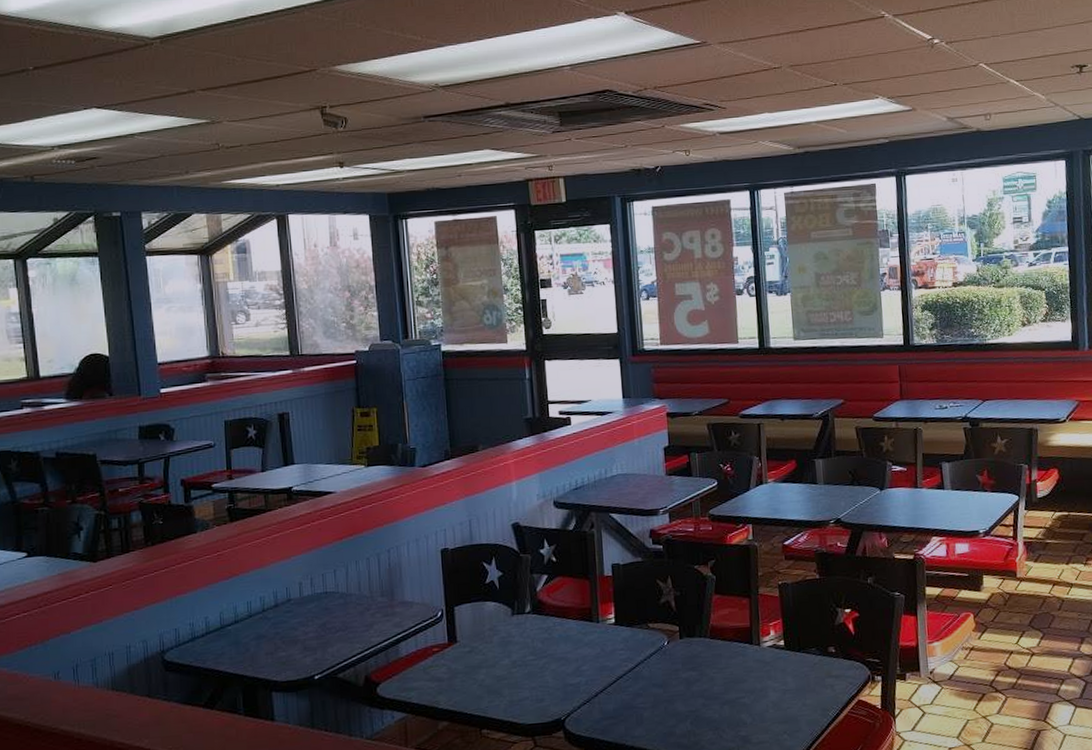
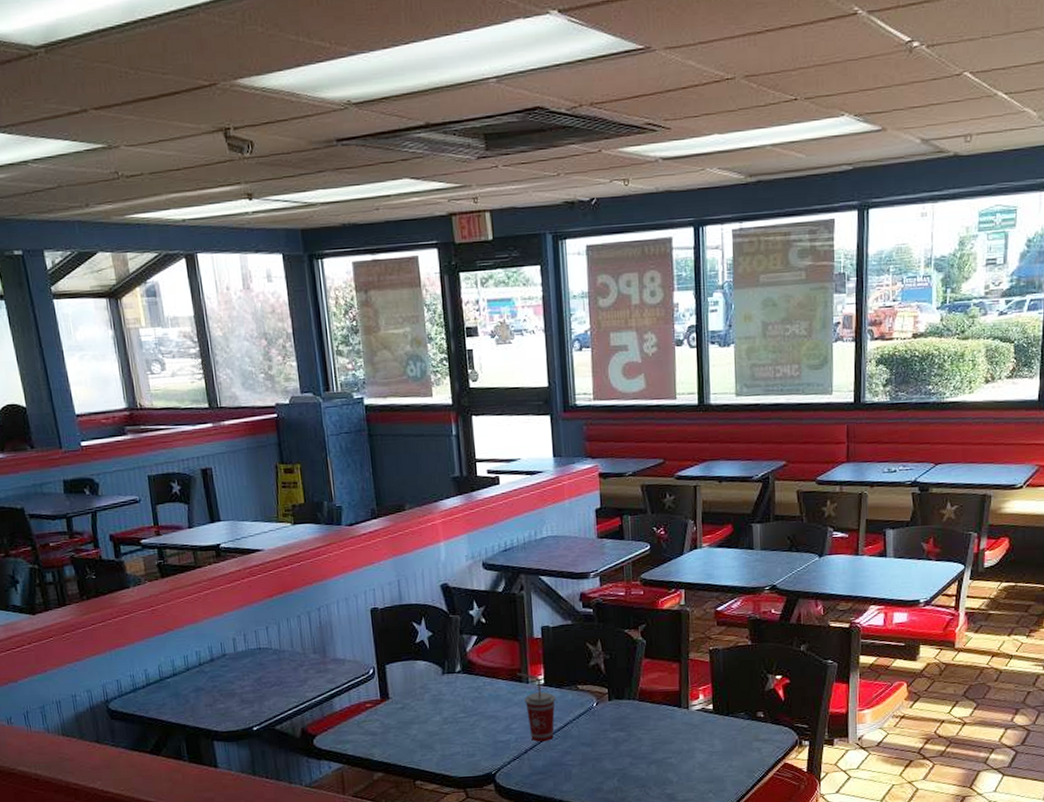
beverage cup: none [587,611,627,684] -> present [516,672,556,742]

